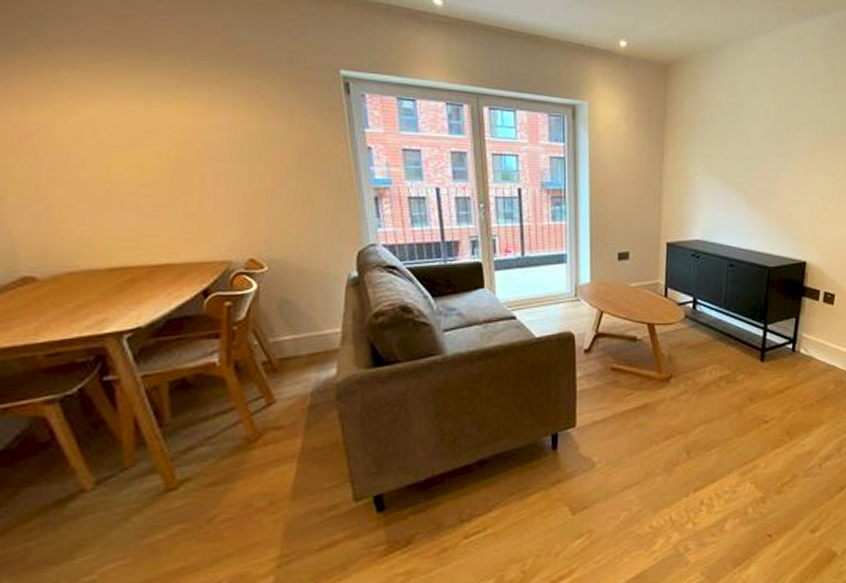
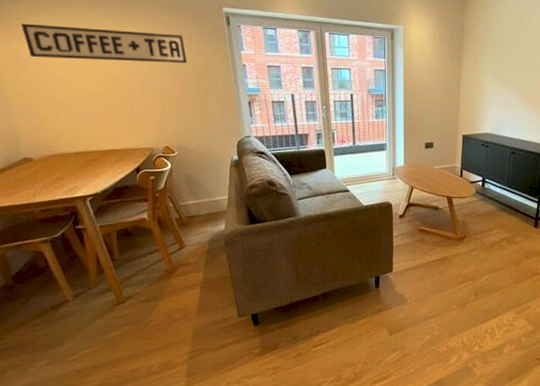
sign: none [28,81,287,143] -> present [20,23,188,63]

